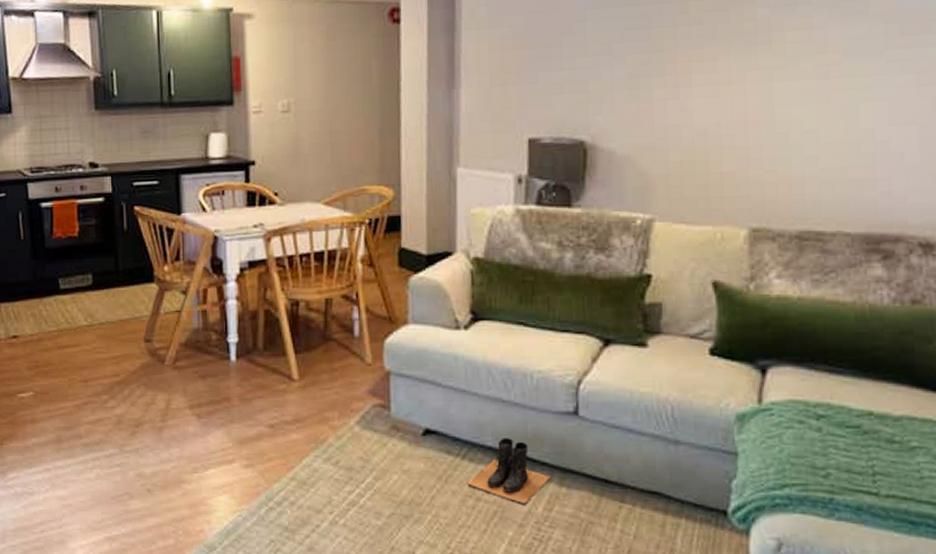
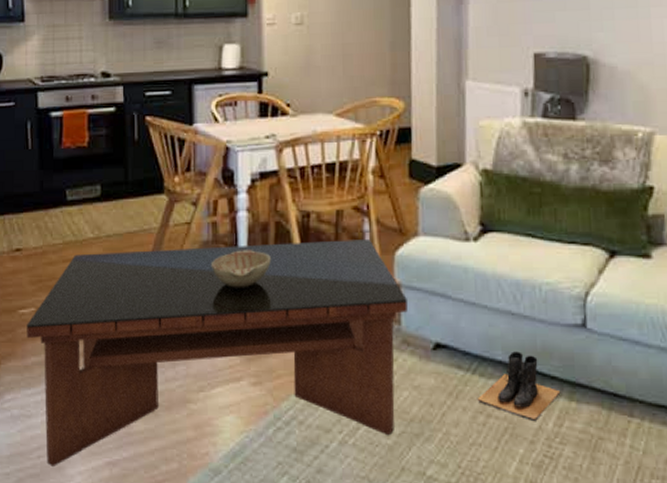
coffee table: none [26,326,397,542] -> present [26,238,408,468]
decorative bowl: none [202,337,261,375] -> present [212,250,271,288]

